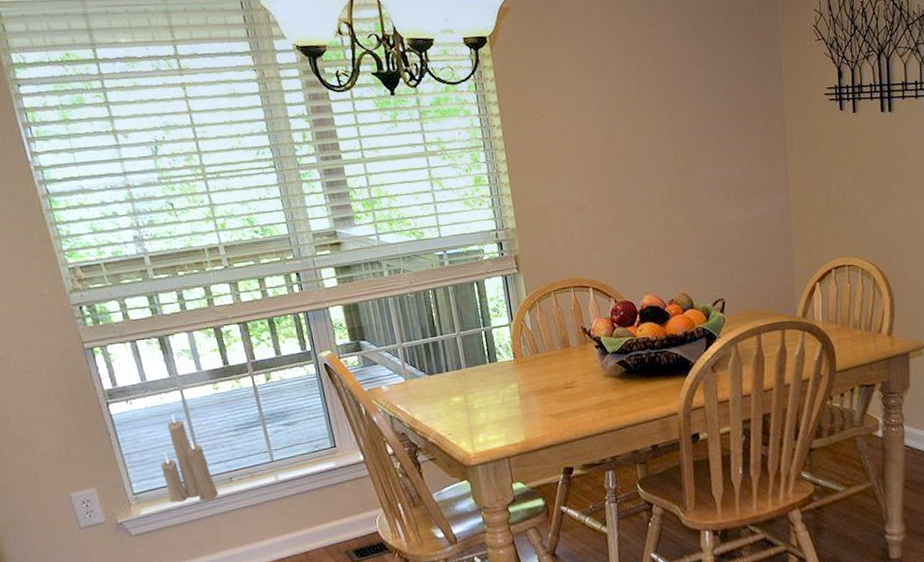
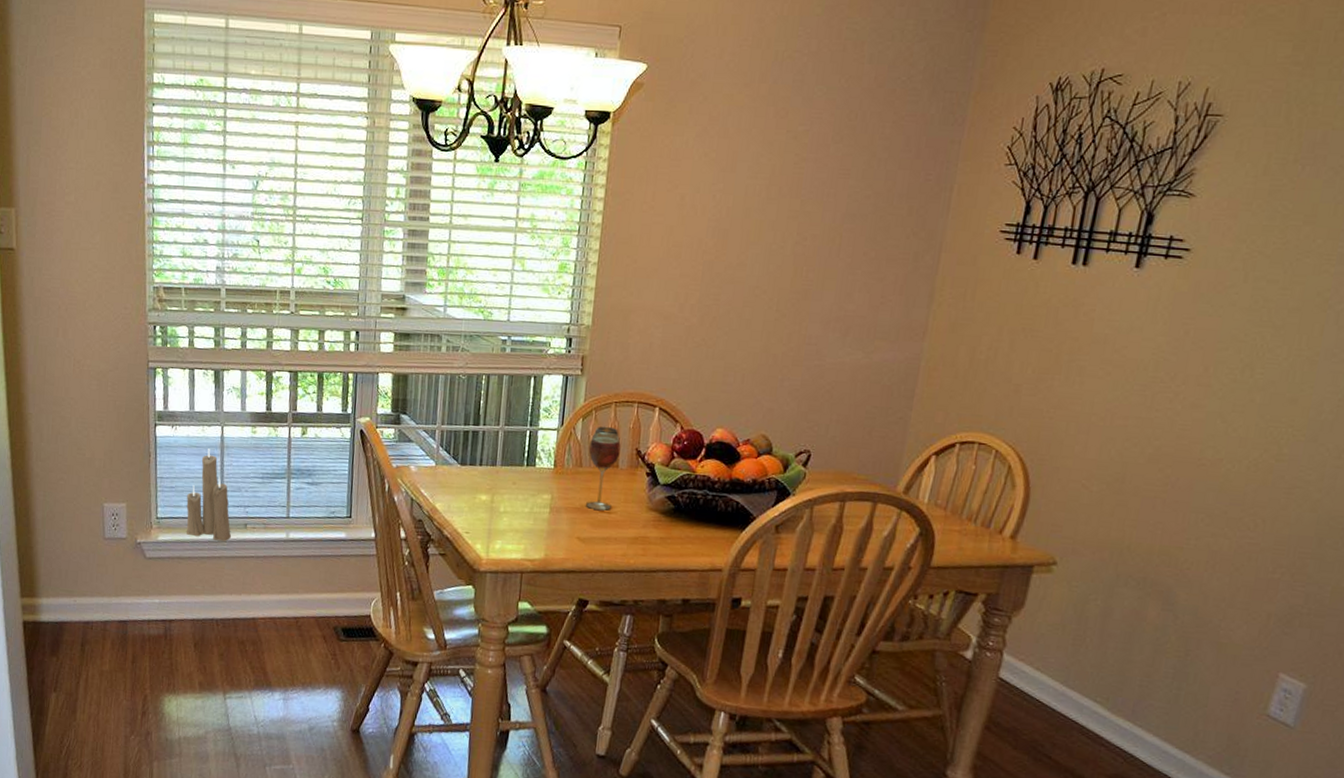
wineglass: none [540,313,573,388] -> present [585,426,621,510]

